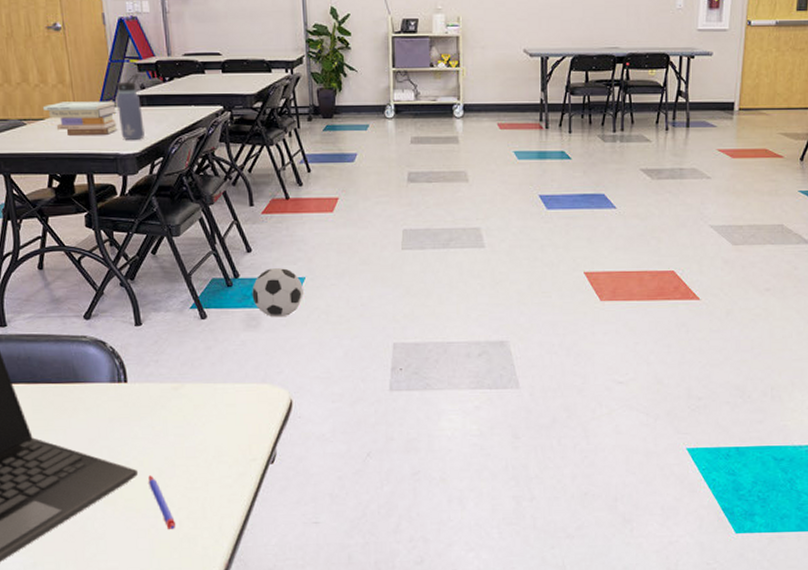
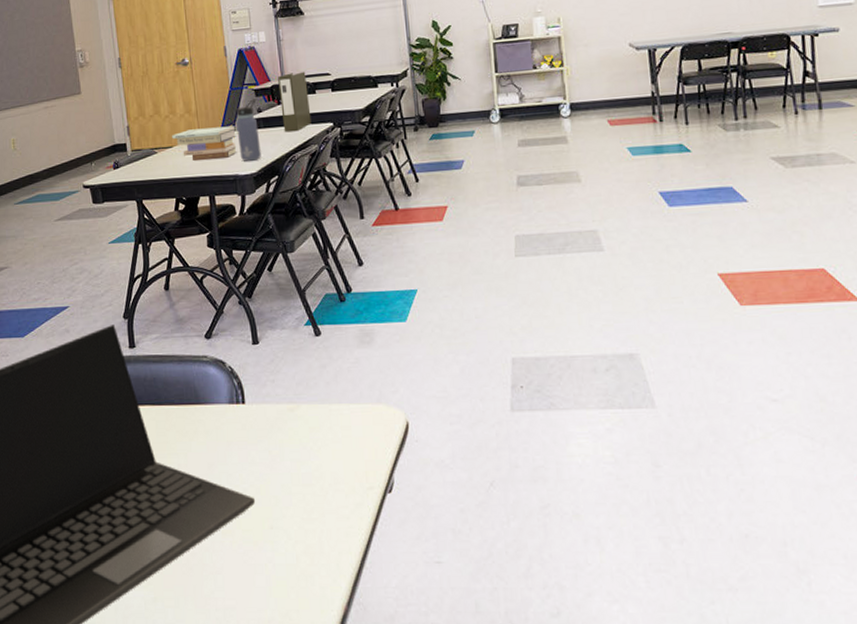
pen: present [148,475,175,529] -> none [265,504,292,565]
binder: none [163,49,200,111] -> present [278,71,311,131]
soccer ball: present [252,268,303,318] -> none [364,281,416,333]

